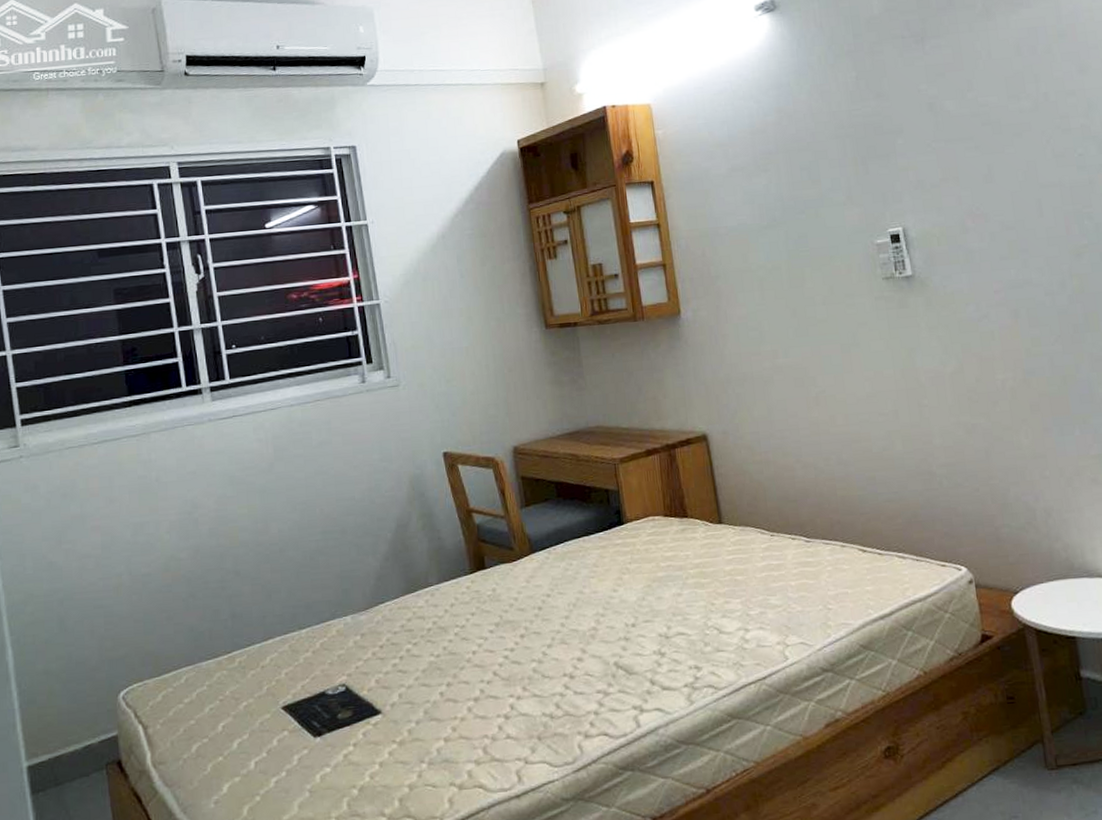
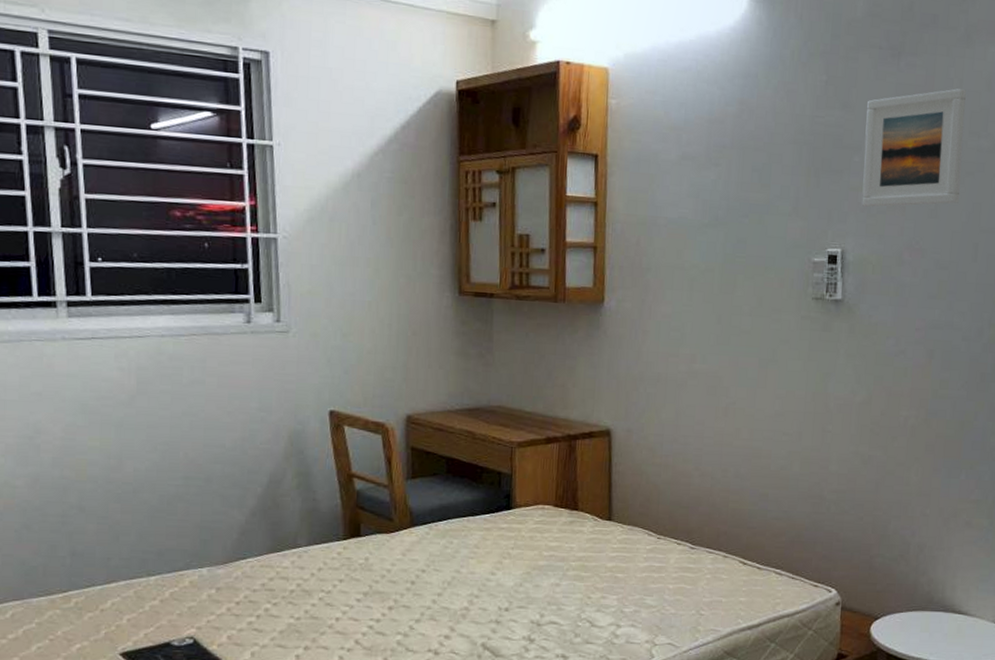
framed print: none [900,58,1012,184] -> present [861,88,966,207]

